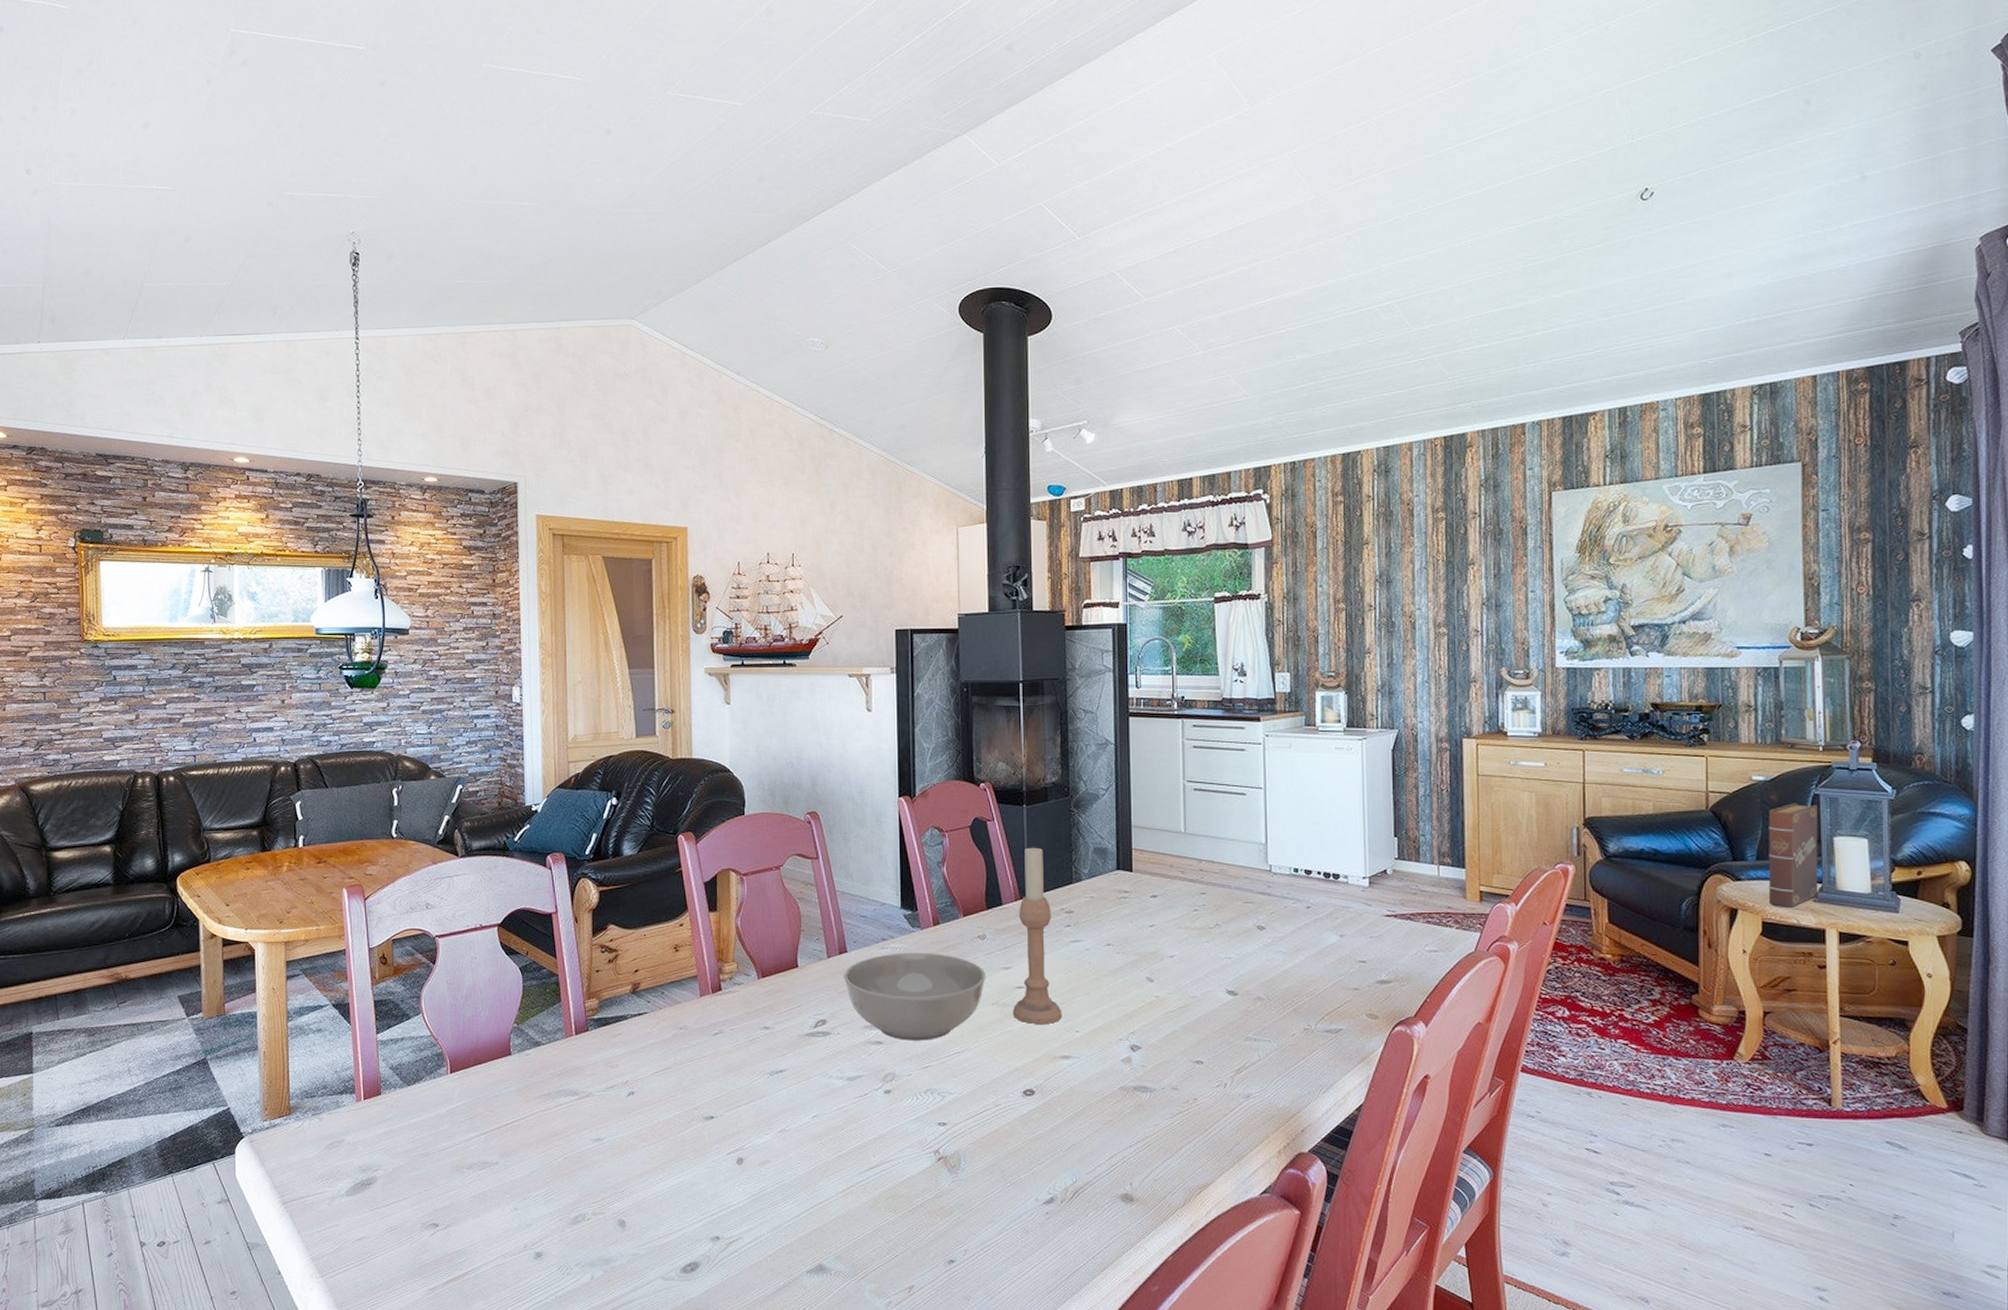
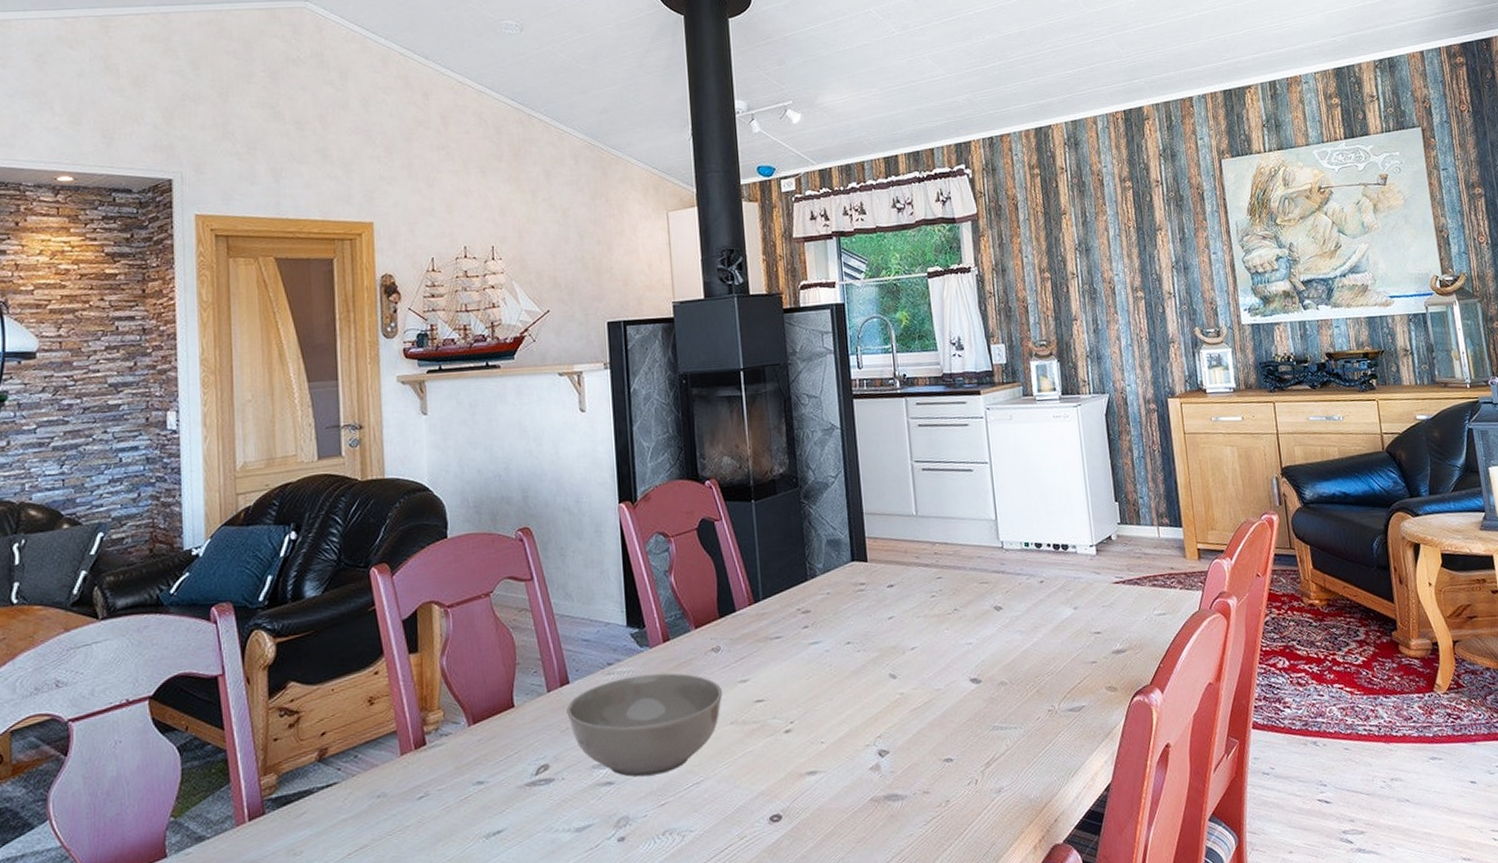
candlestick: present [1013,847,1062,1024] -> none [753,545,806,740]
book: present [1768,803,1819,909] -> none [1433,438,1484,539]

